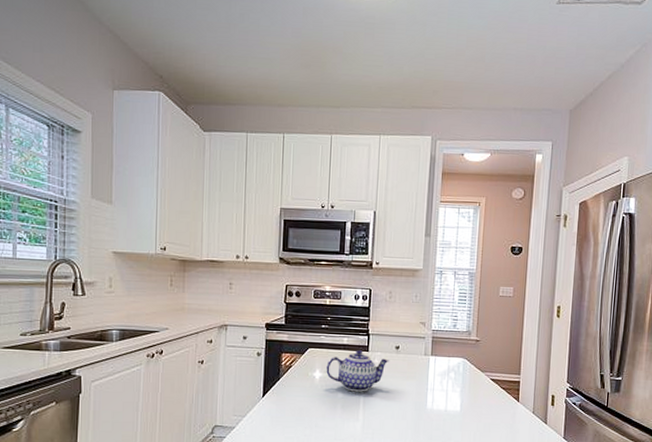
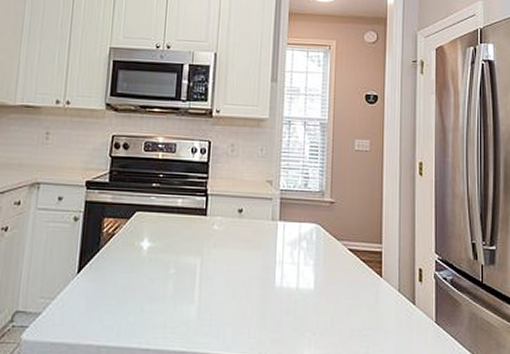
teapot: present [326,350,389,392] -> none [156,214,230,266]

